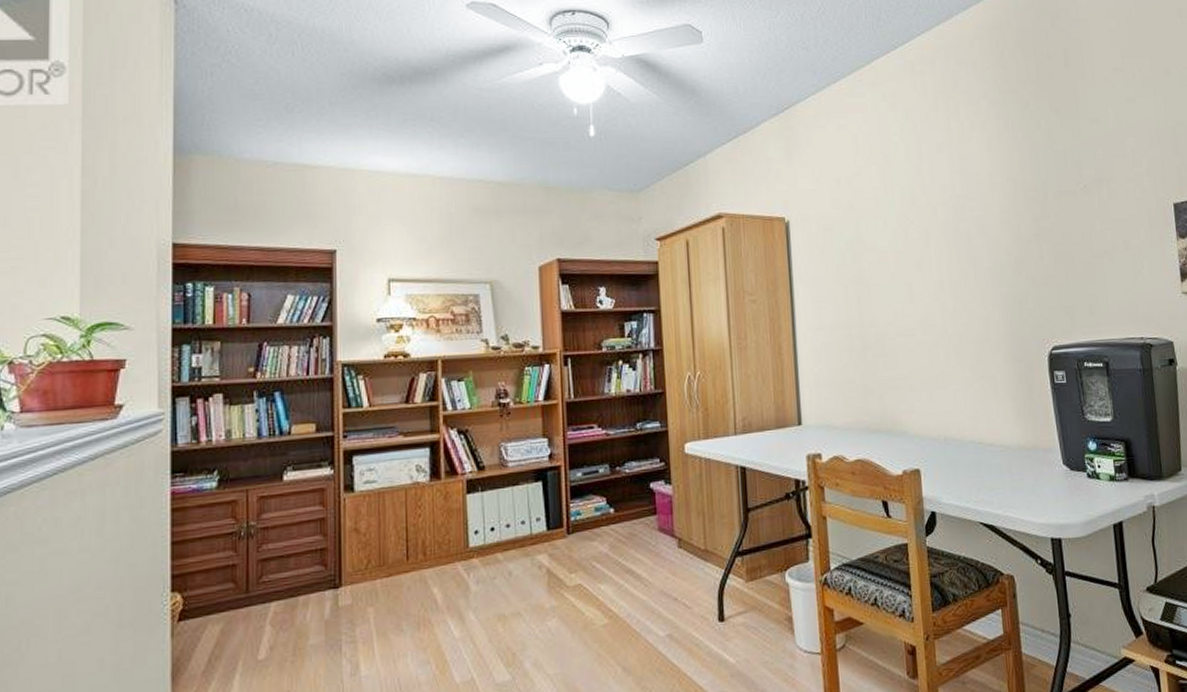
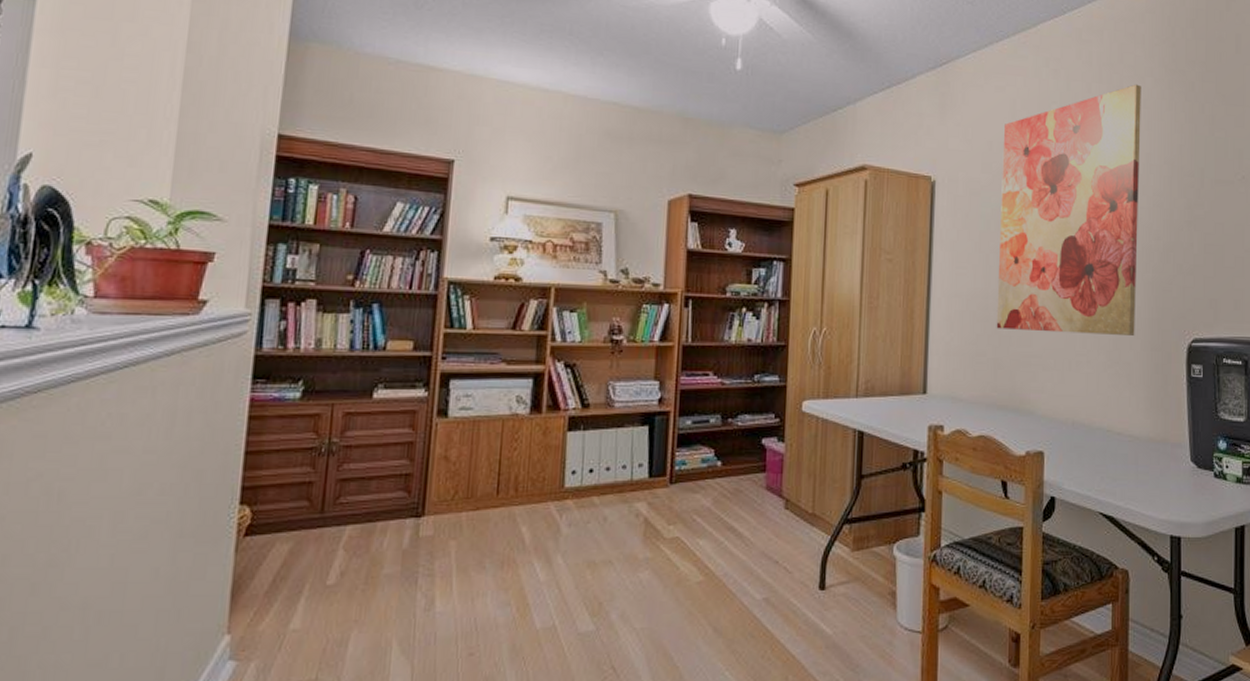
wall art: none [850,108,996,356] -> present [996,84,1141,335]

